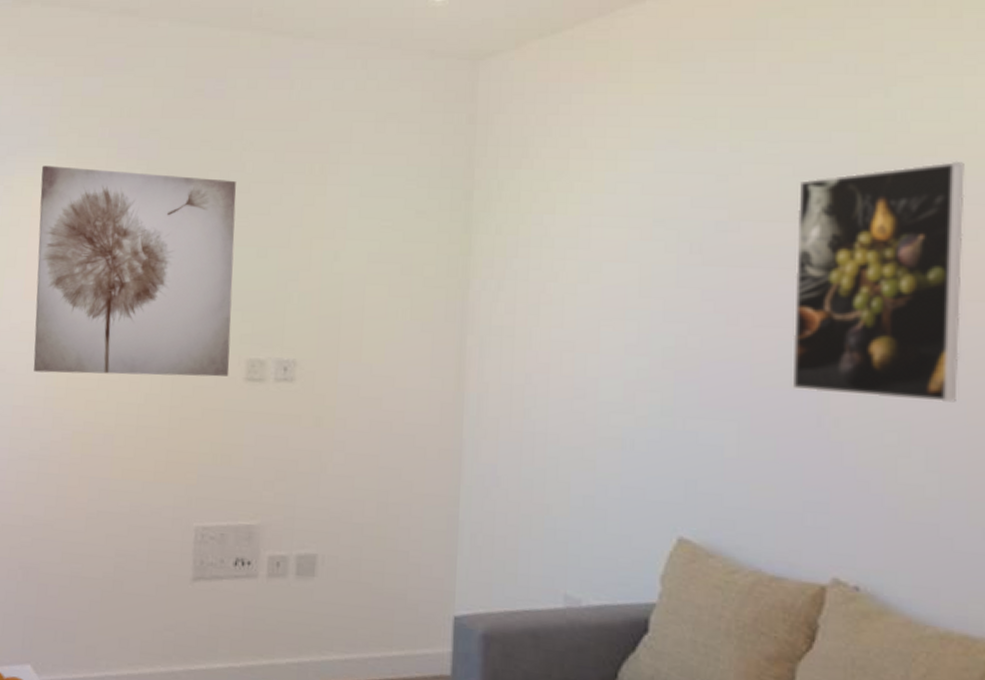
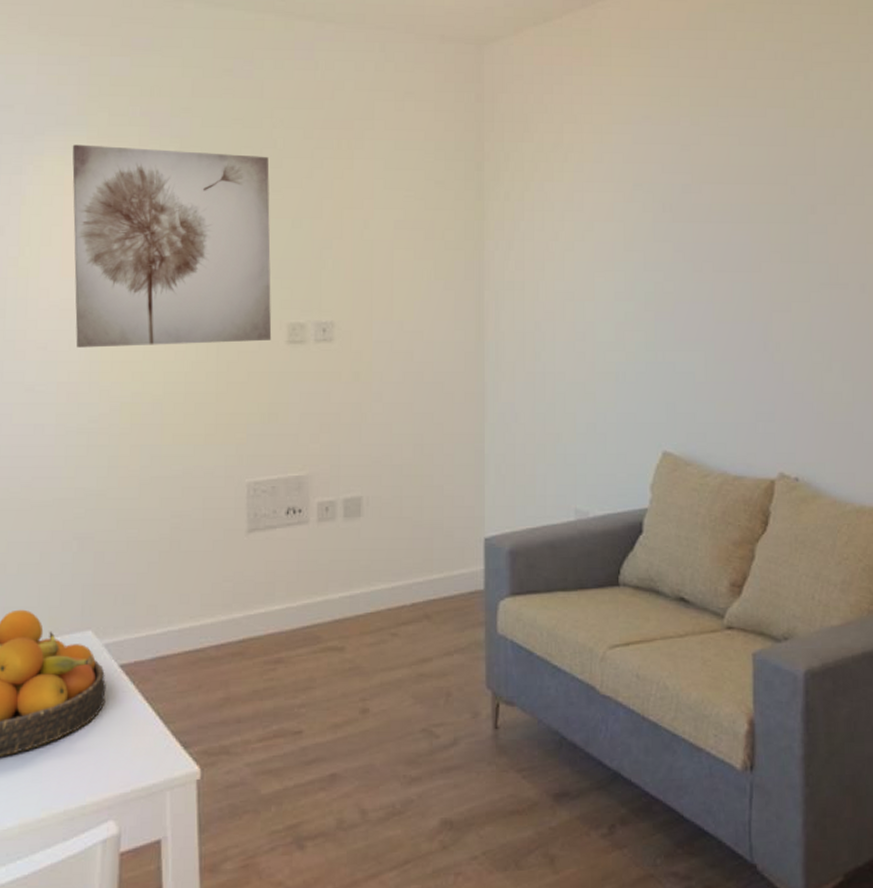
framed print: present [792,161,965,403] -> none [743,131,863,325]

